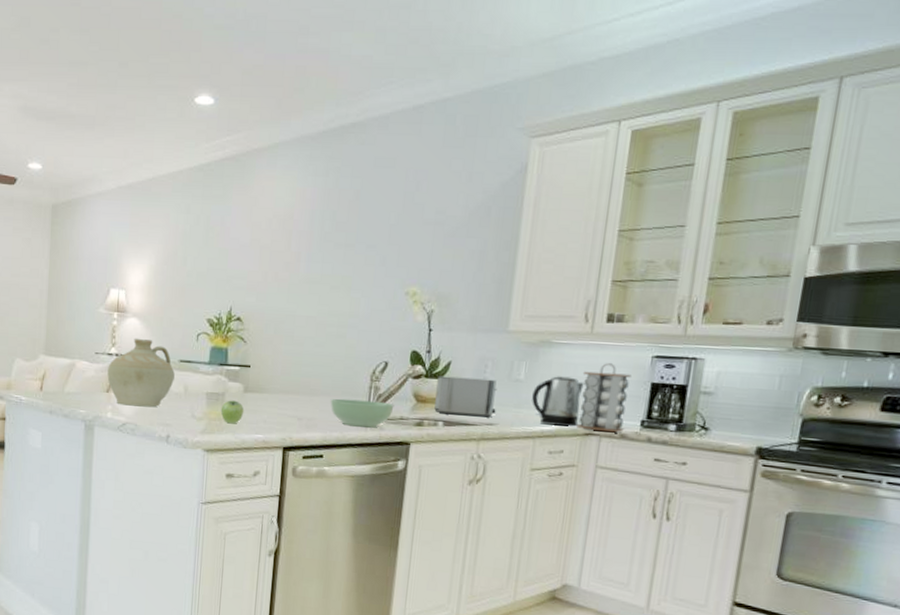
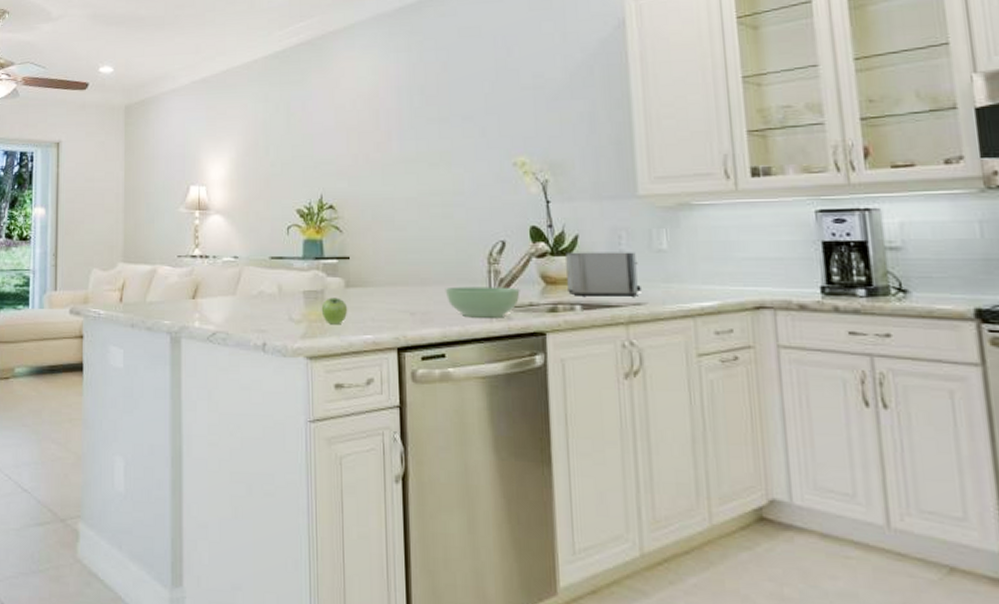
ceramic jug: present [107,338,175,407] -> none [192,236,266,312]
kettle: present [532,376,584,427] -> none [681,242,745,300]
spice rack: present [576,363,632,433] -> none [736,223,802,304]

